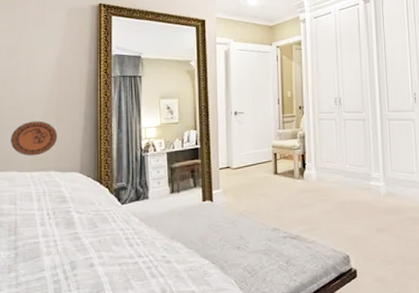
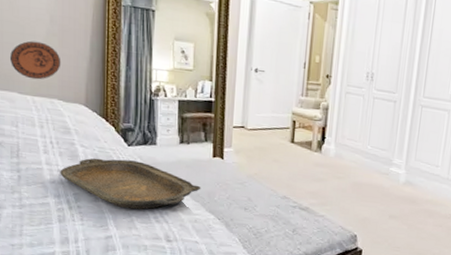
serving tray: none [56,218,194,269] -> present [60,158,201,210]

